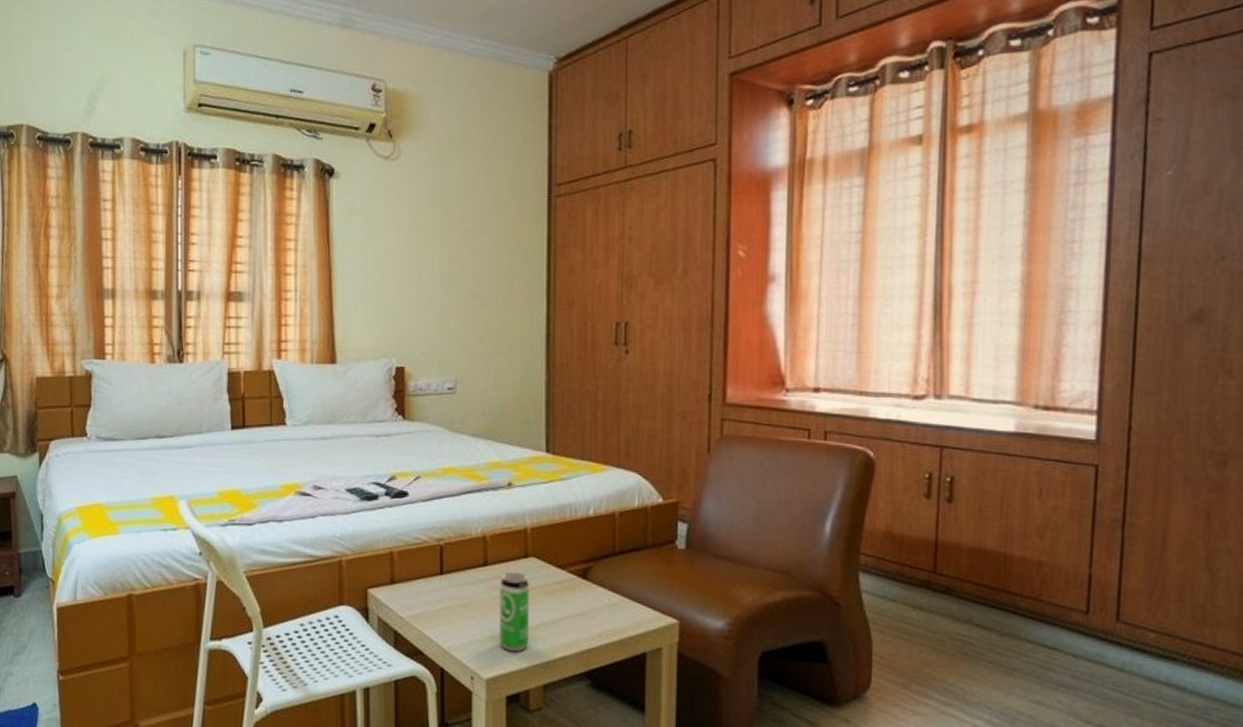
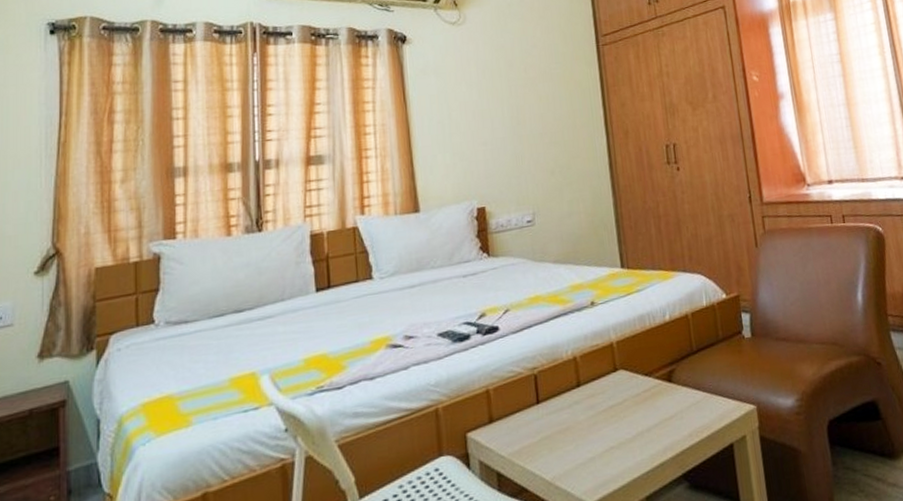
beverage can: present [498,571,530,652] -> none [593,387,628,470]

